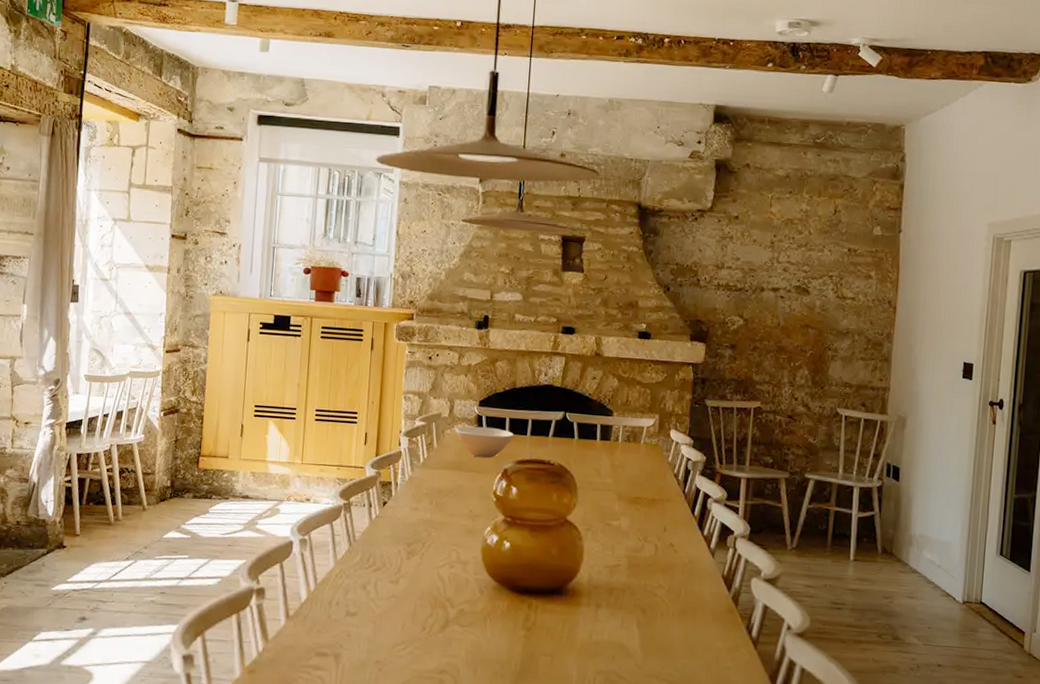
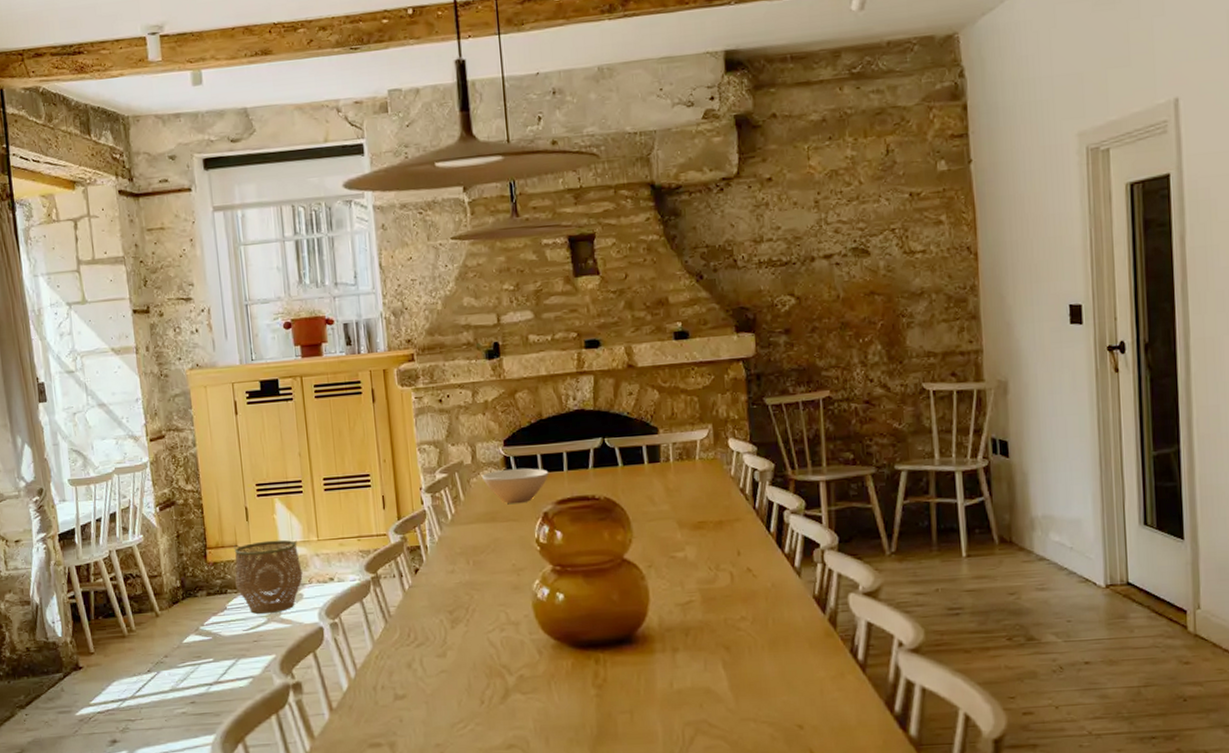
basket: none [221,457,283,523] -> present [233,539,303,614]

